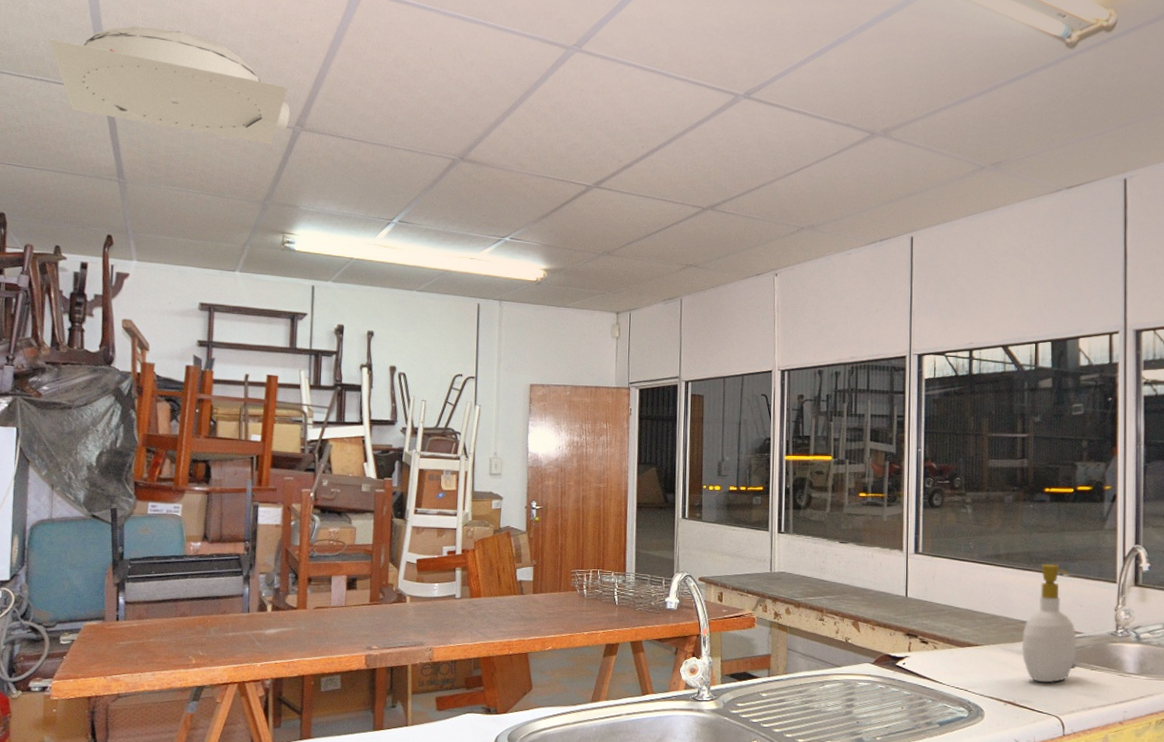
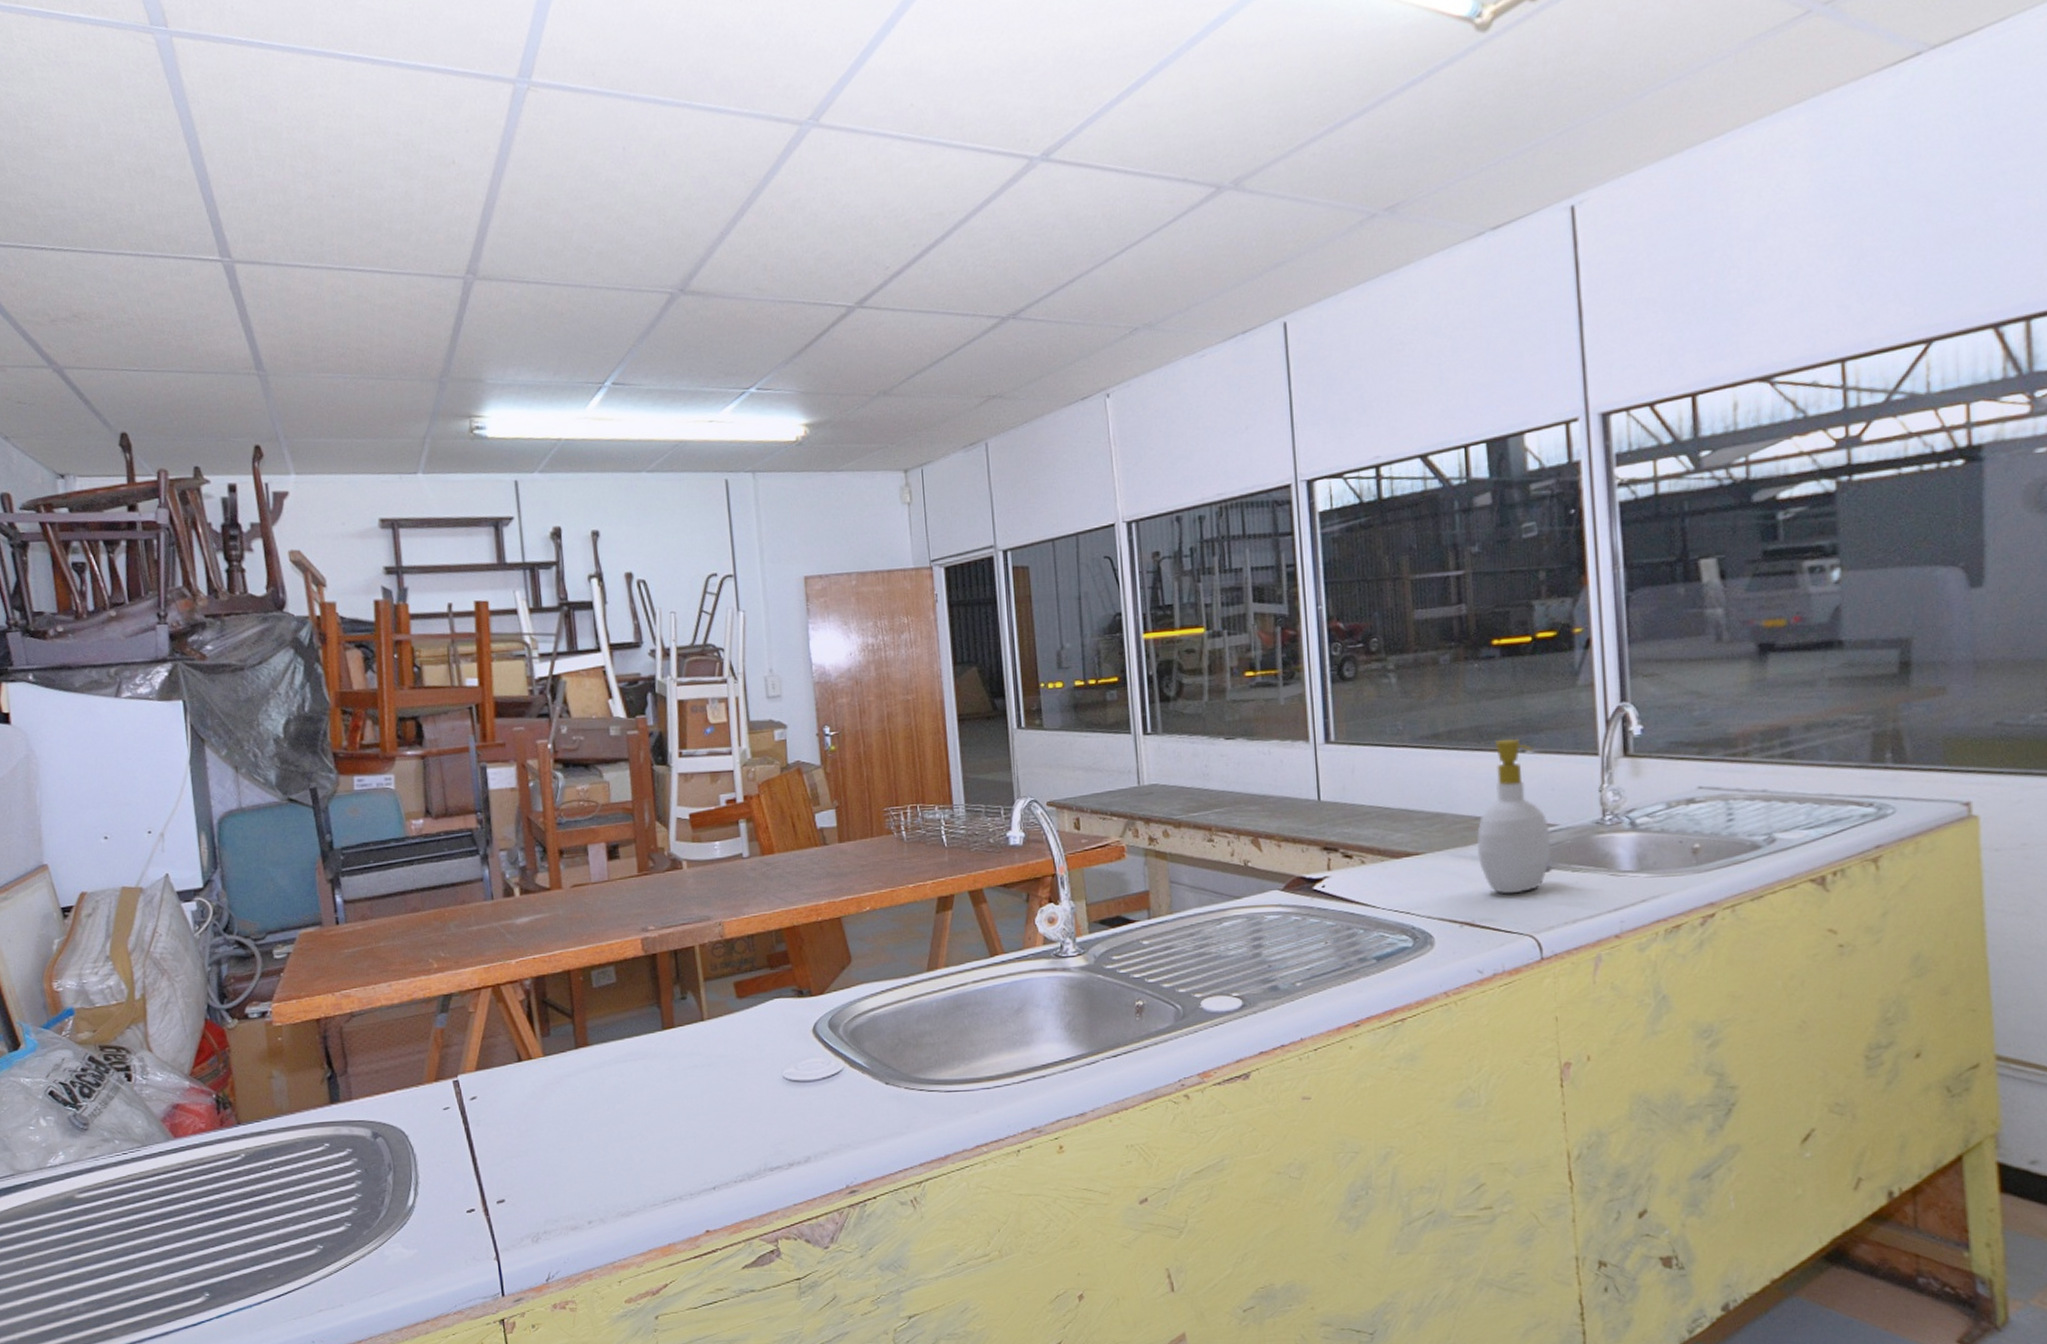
ceiling light: present [48,26,290,144] -> none [145,168,458,303]

